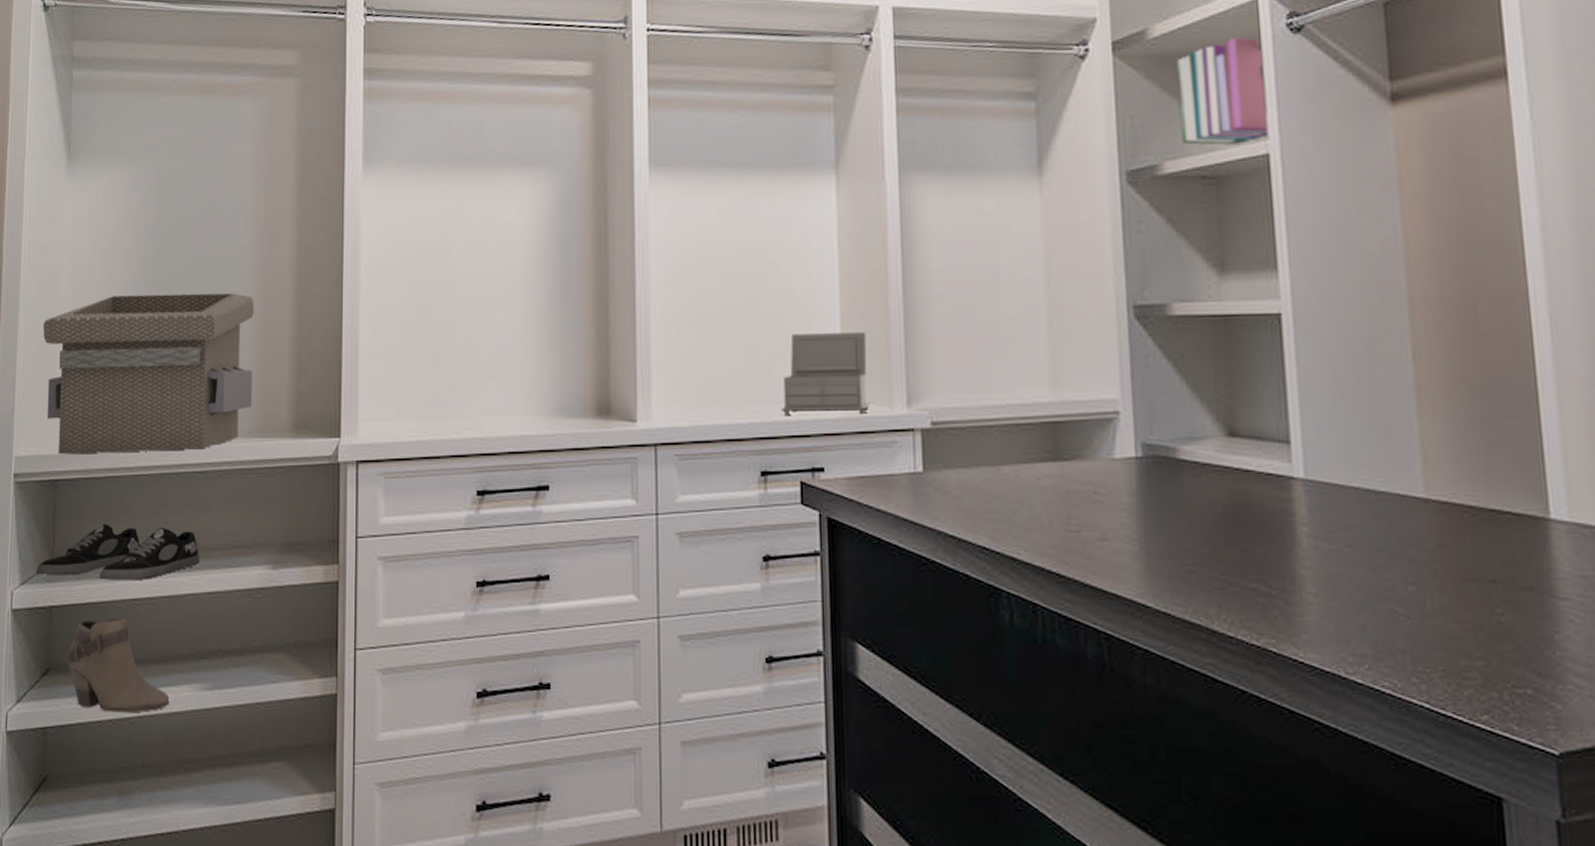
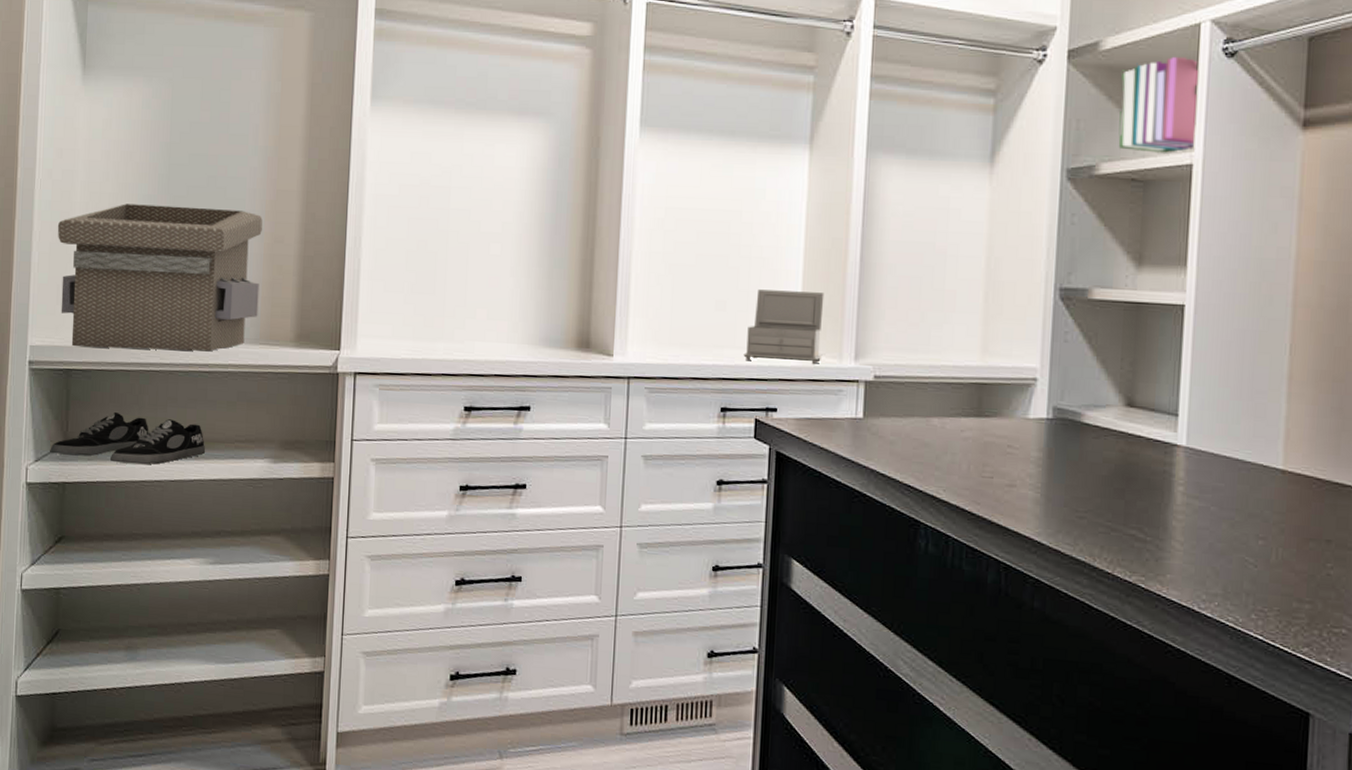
boot: present [65,616,170,713] -> none [77,495,175,580]

